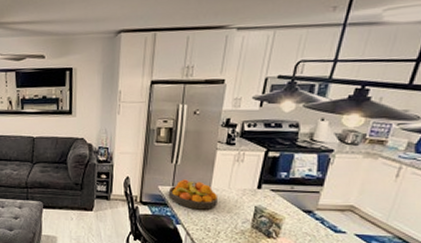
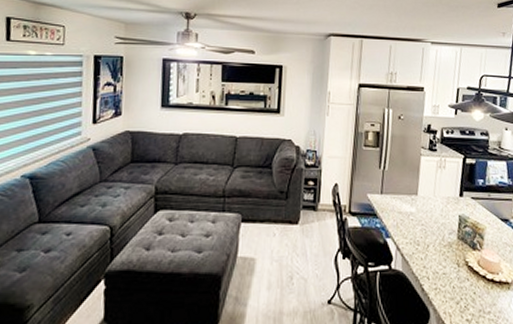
fruit bowl: present [168,179,217,210] -> none [377,186,425,220]

